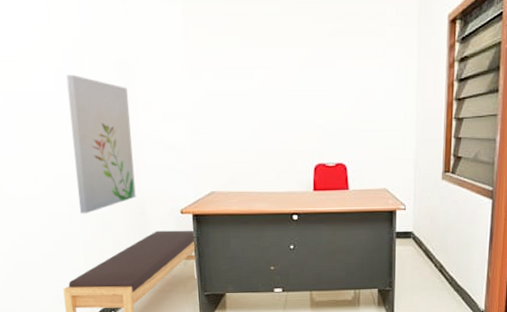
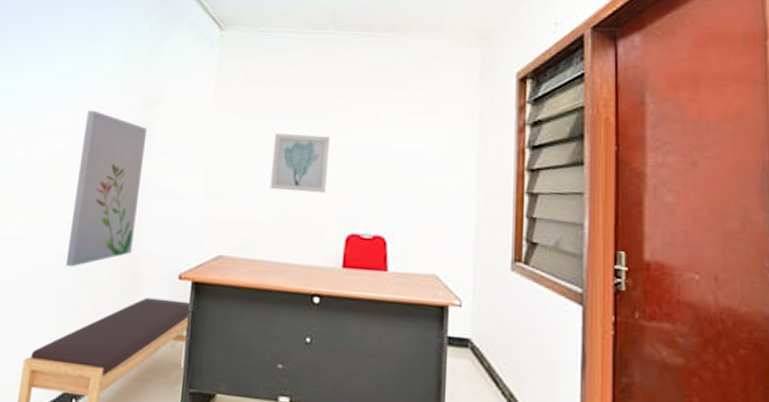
wall art: none [245,83,294,133] -> present [270,133,329,194]

